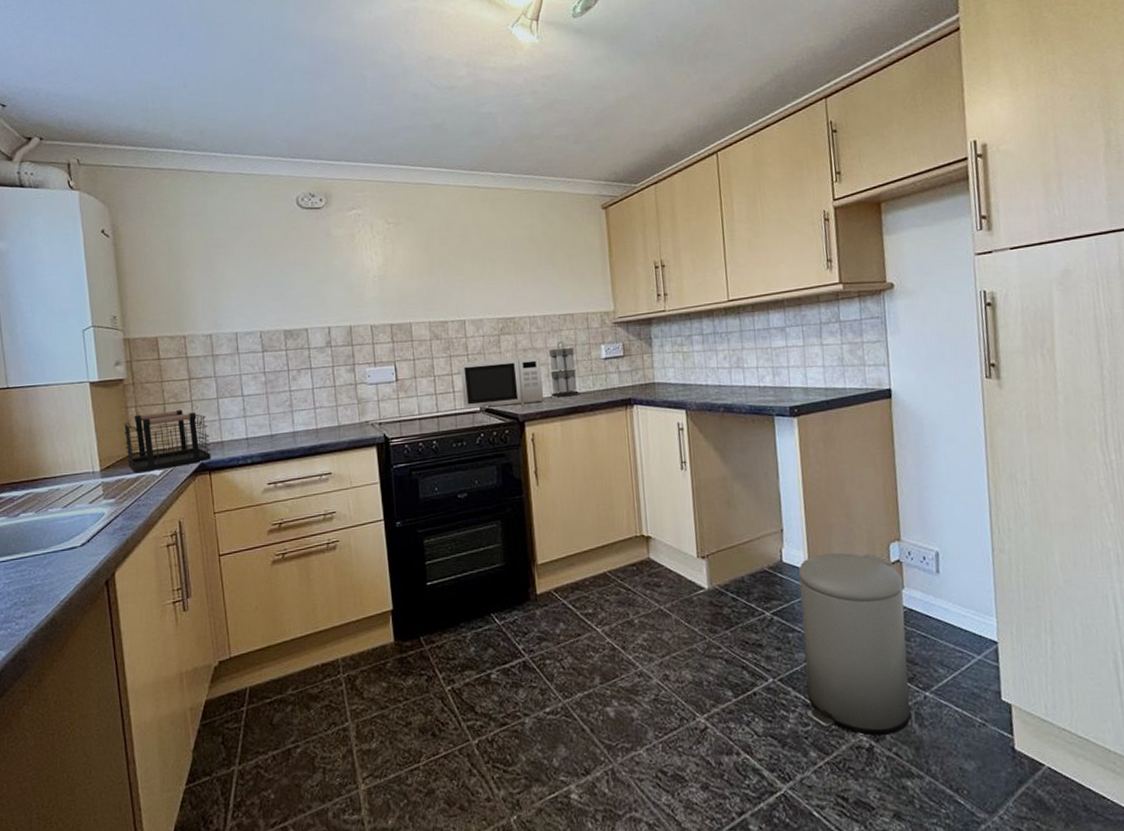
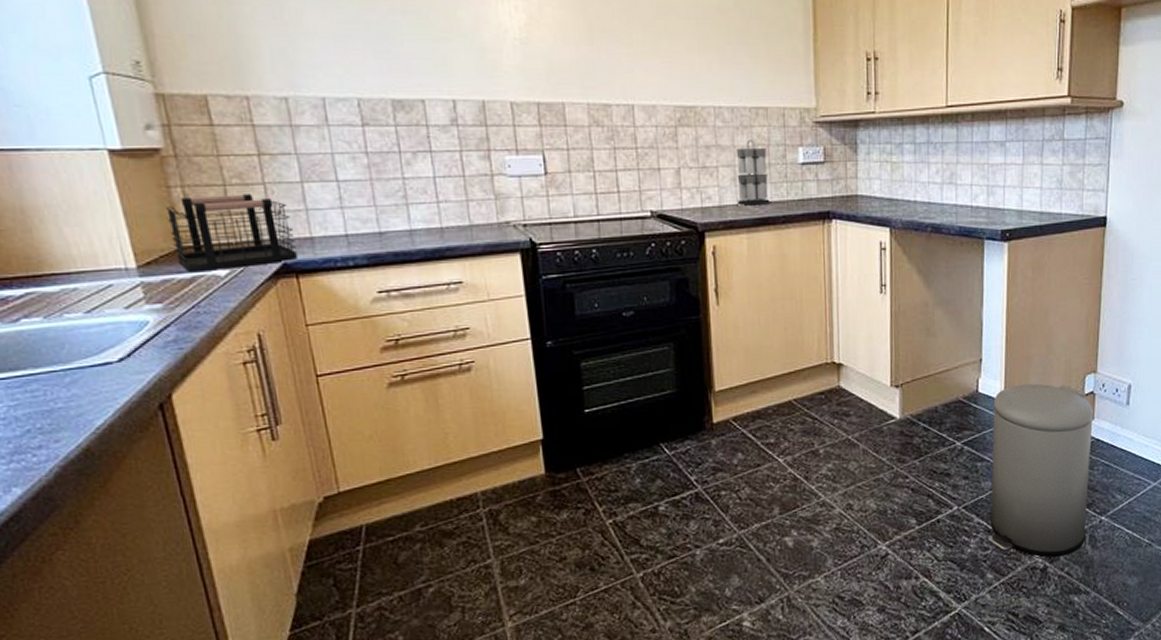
microwave: present [459,355,545,409] -> none [626,154,729,214]

